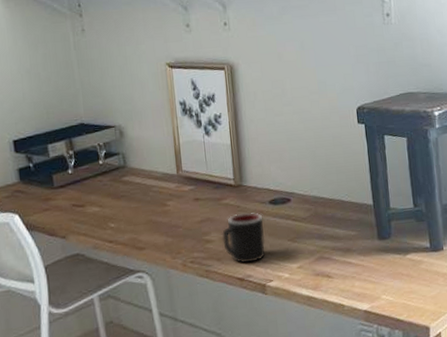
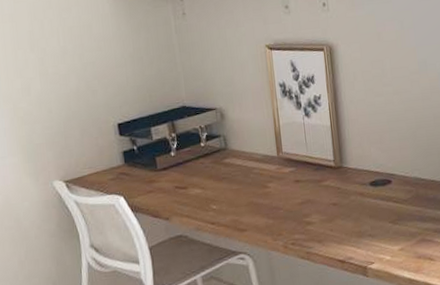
mug: present [222,212,265,263] -> none [323,194,366,245]

